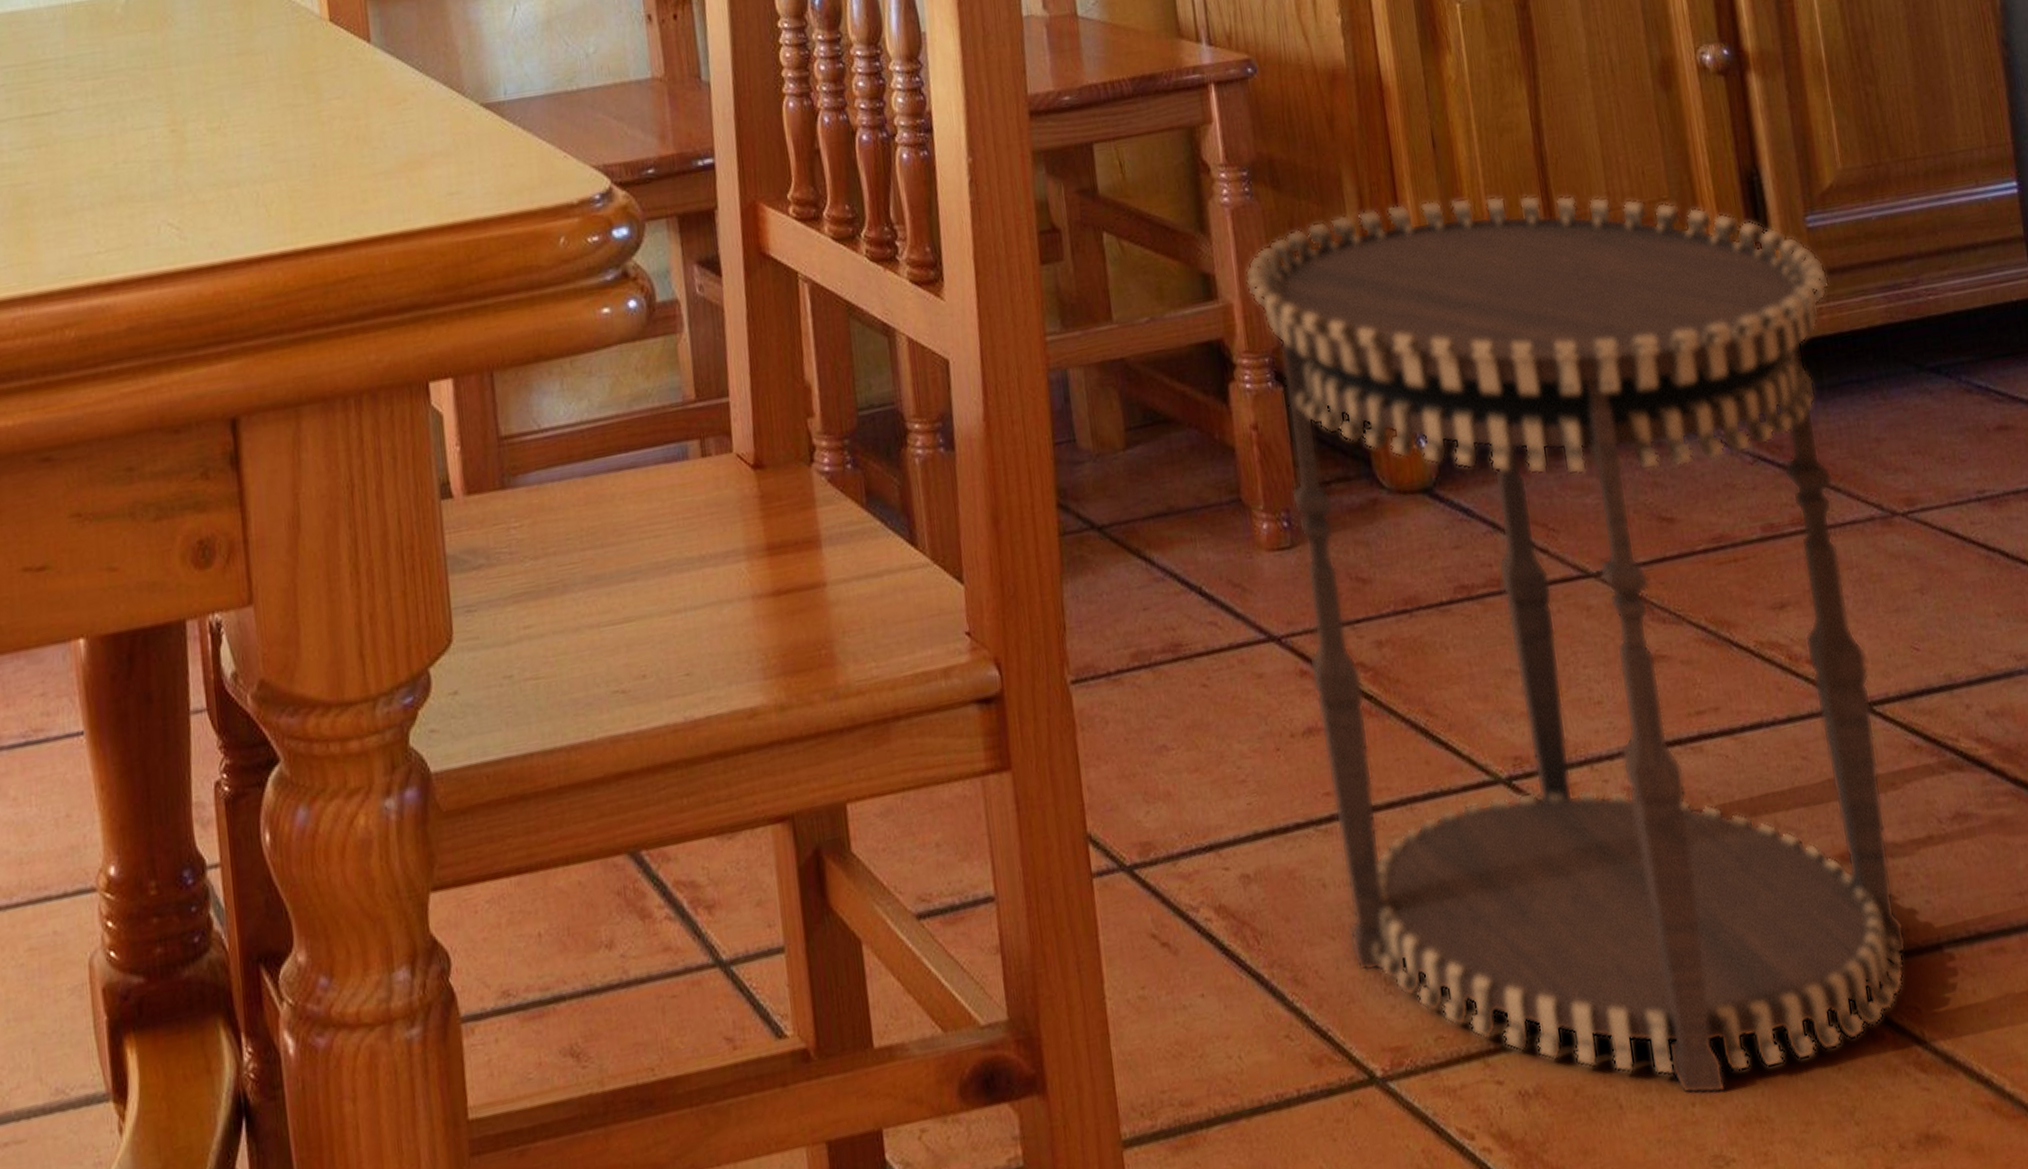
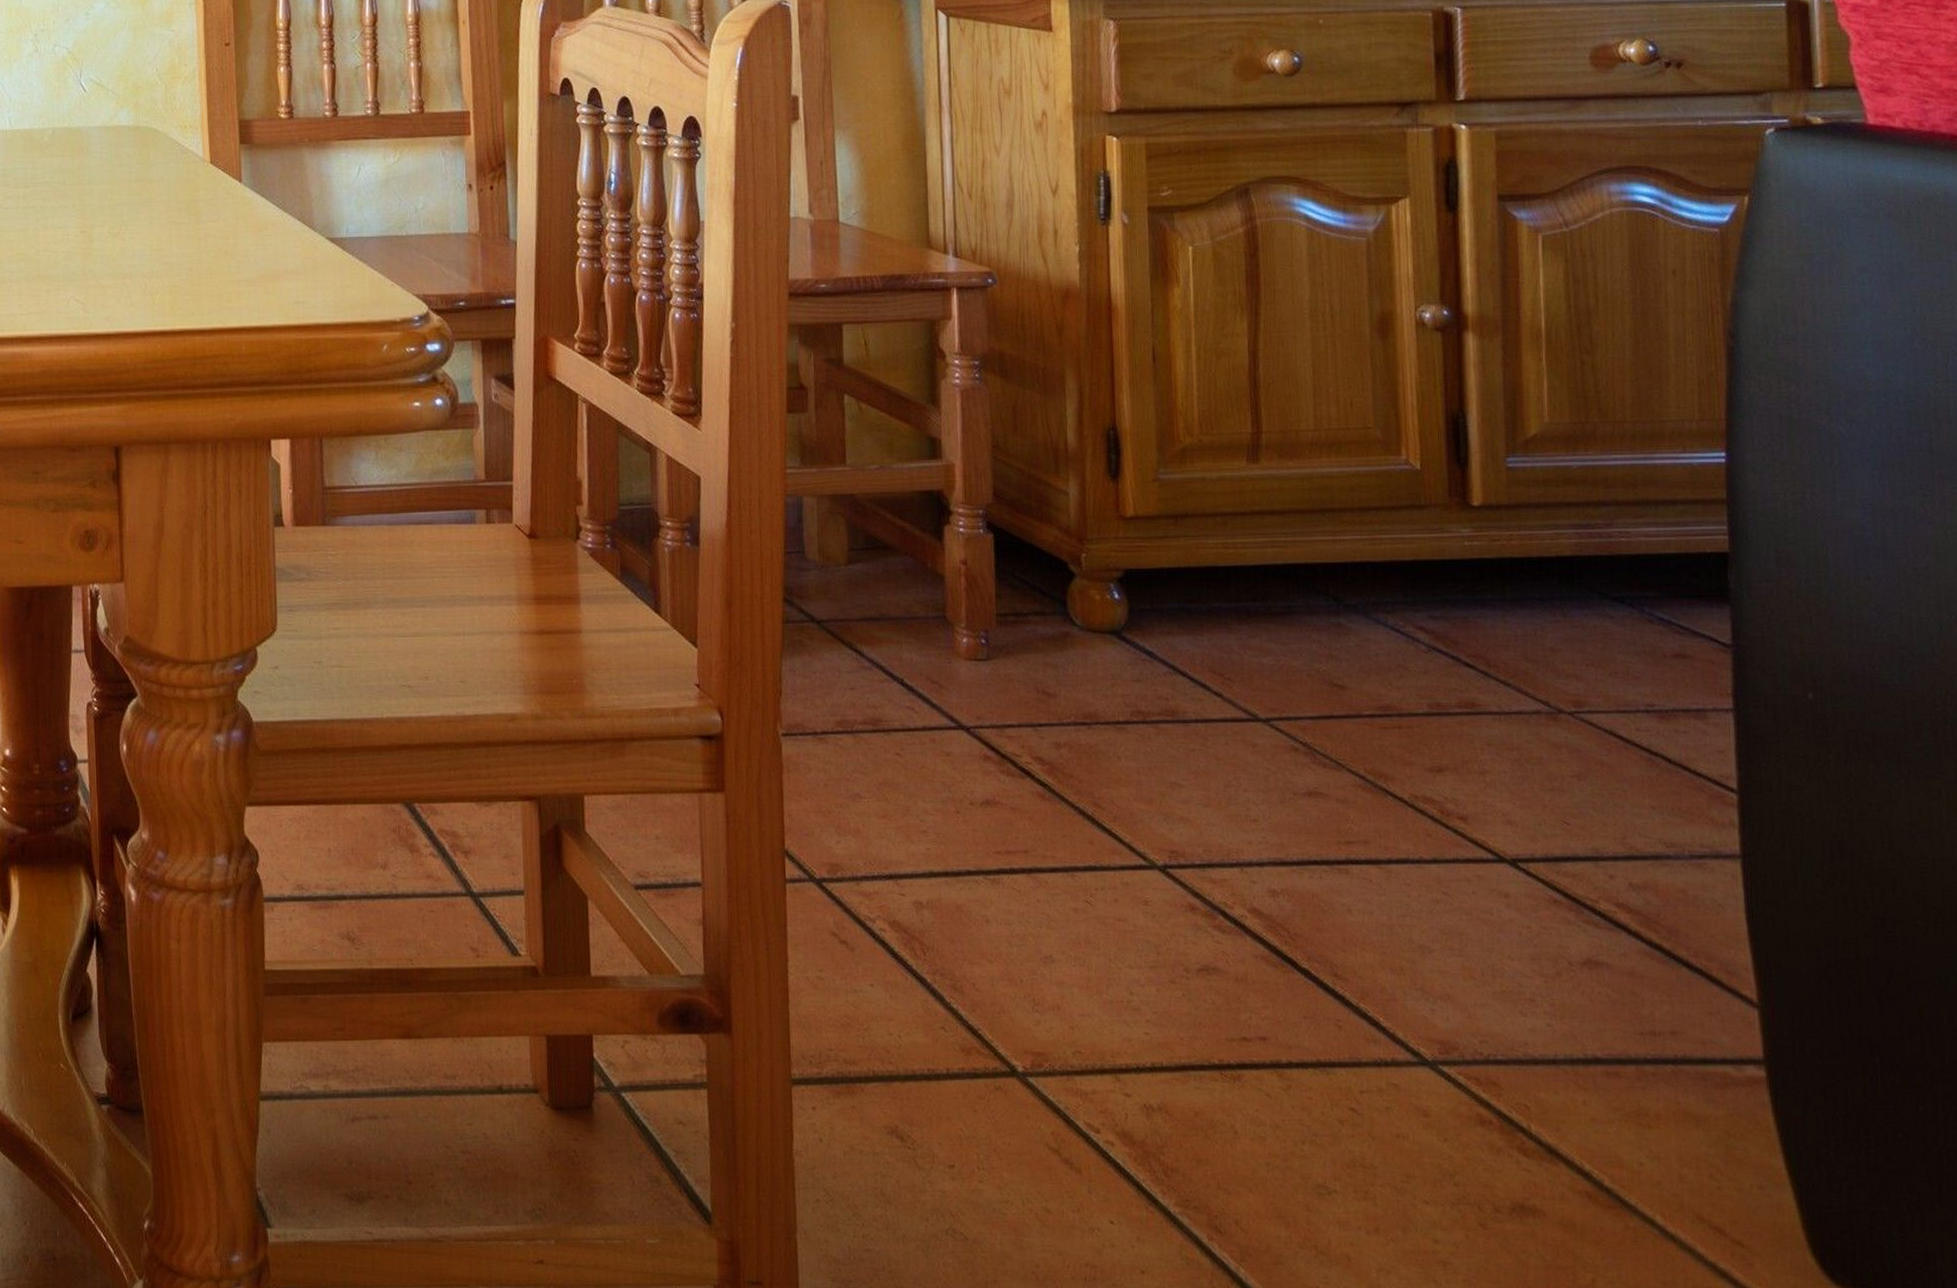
side table: present [1245,194,1907,1095] -> none [968,403,1524,1139]

